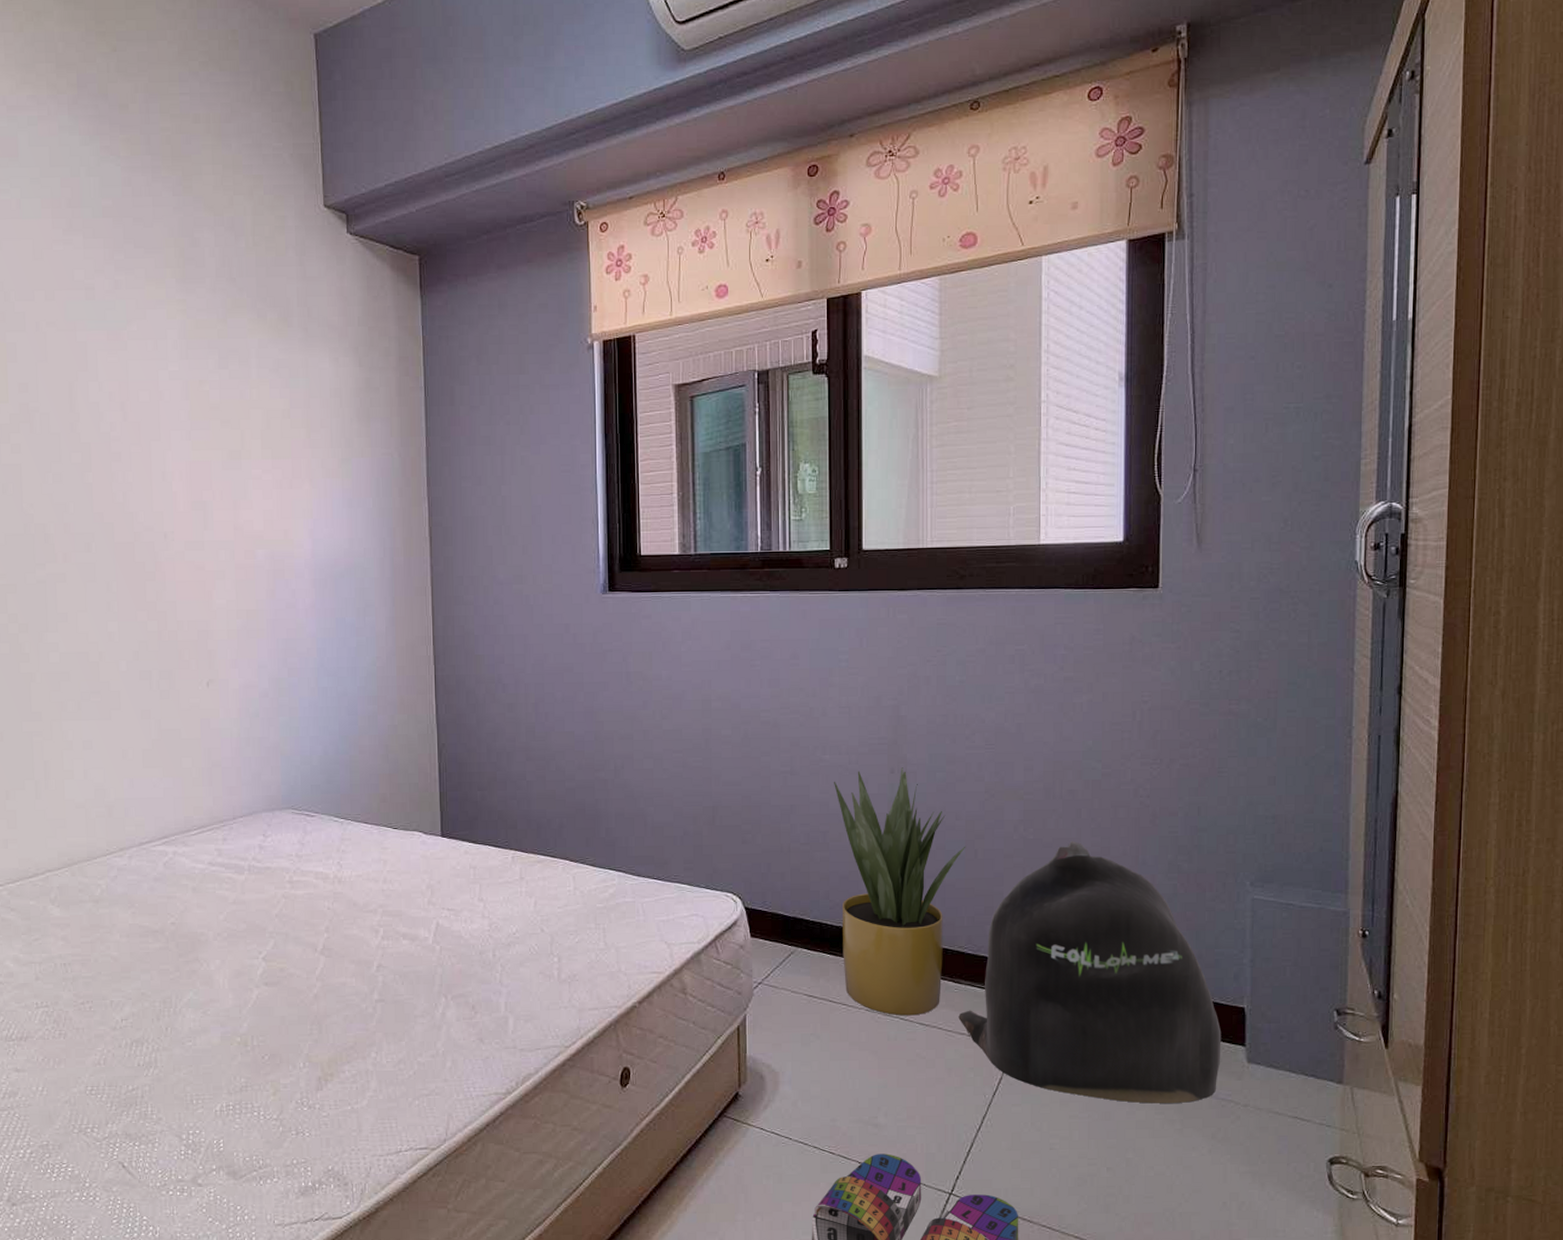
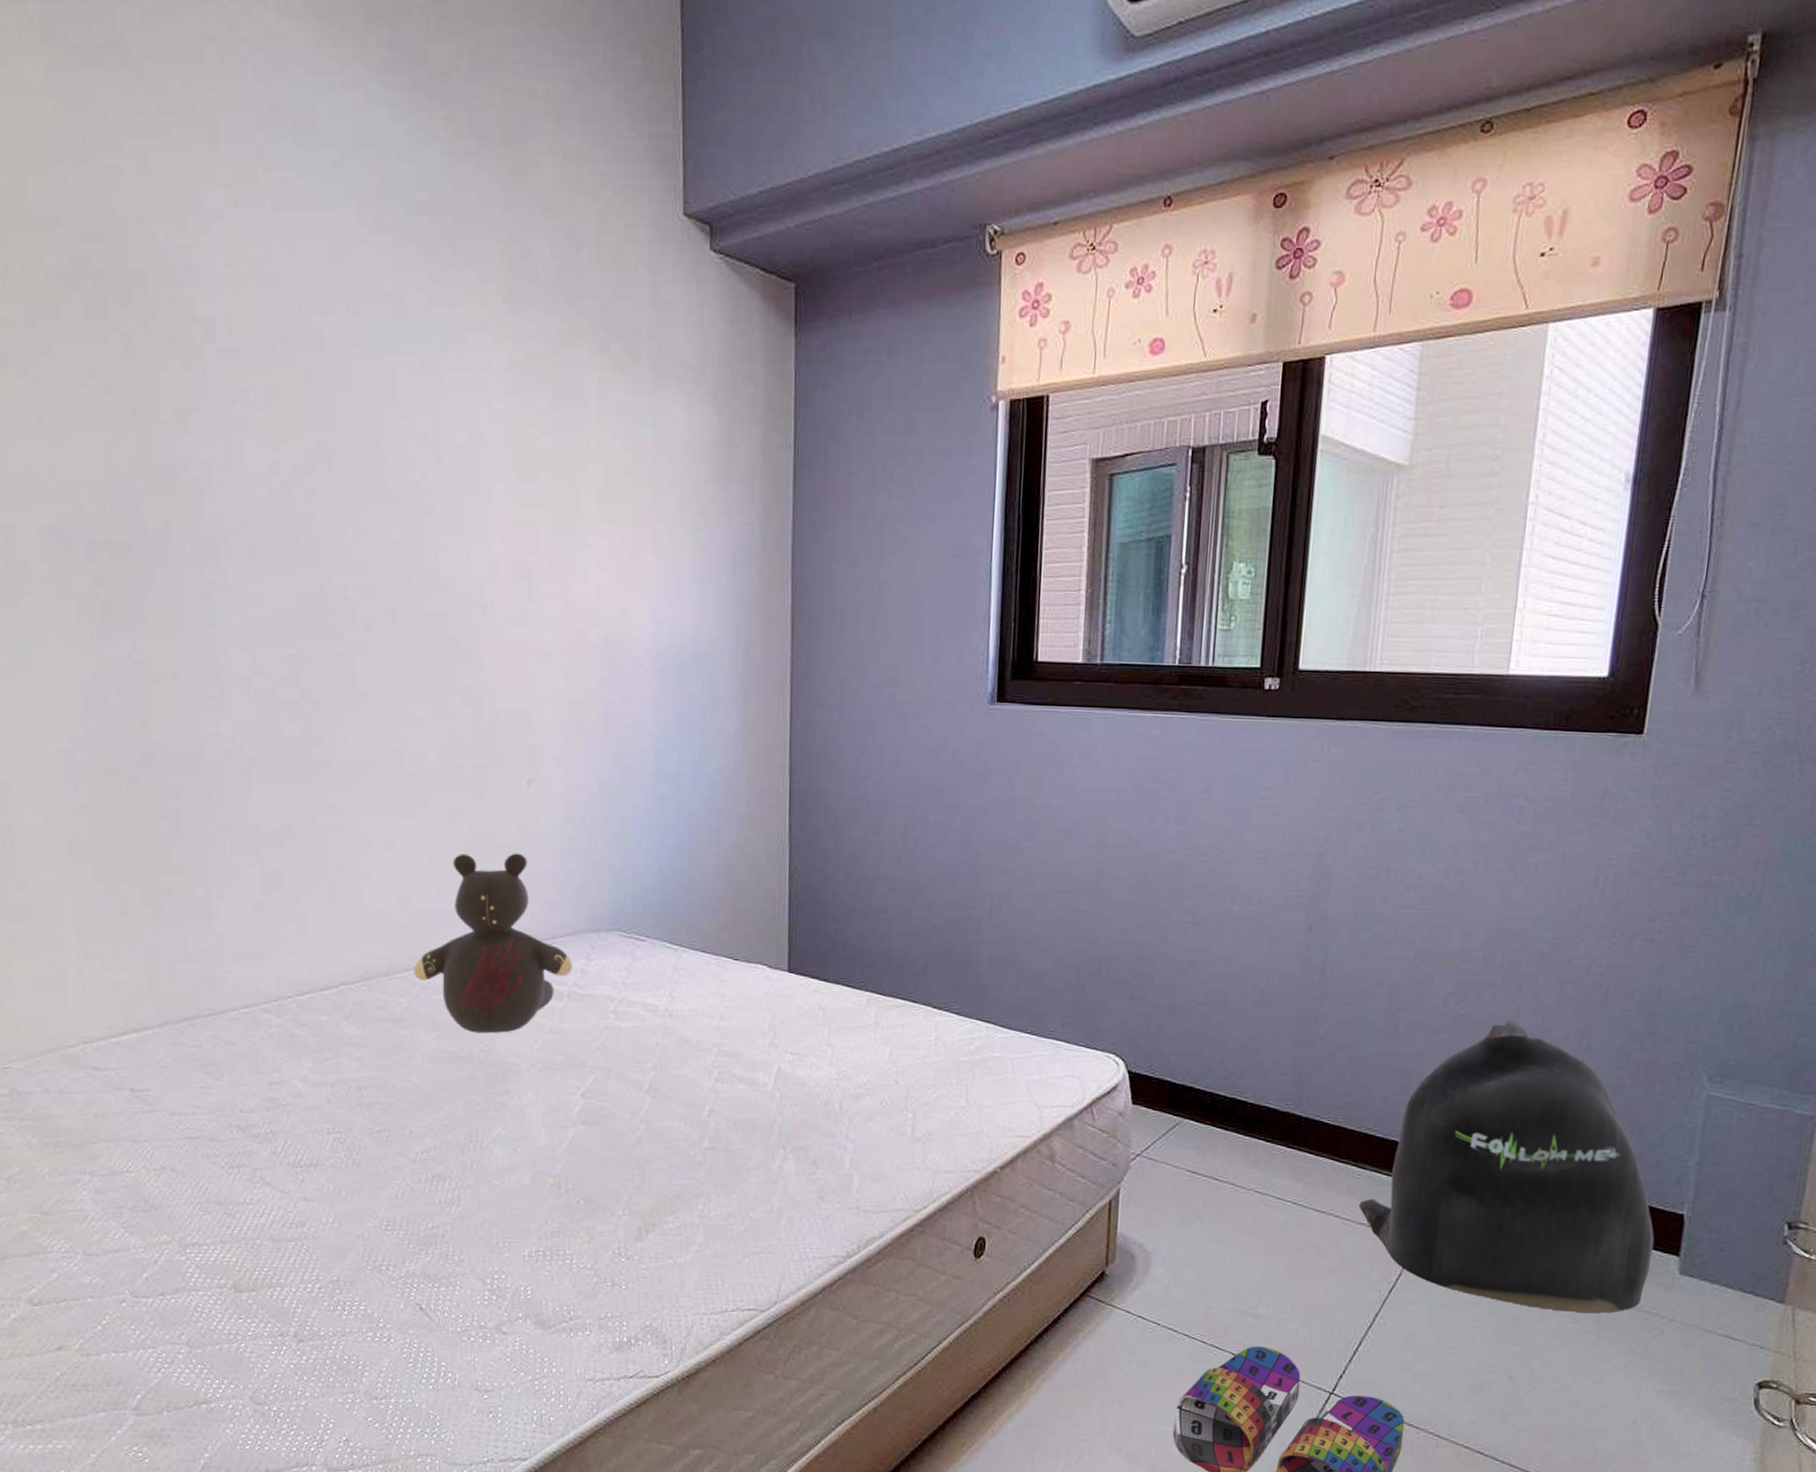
teddy bear: none [110,745,252,908] -> present [413,853,573,1034]
planter: present [834,767,966,1016] -> none [1234,924,1387,1201]

